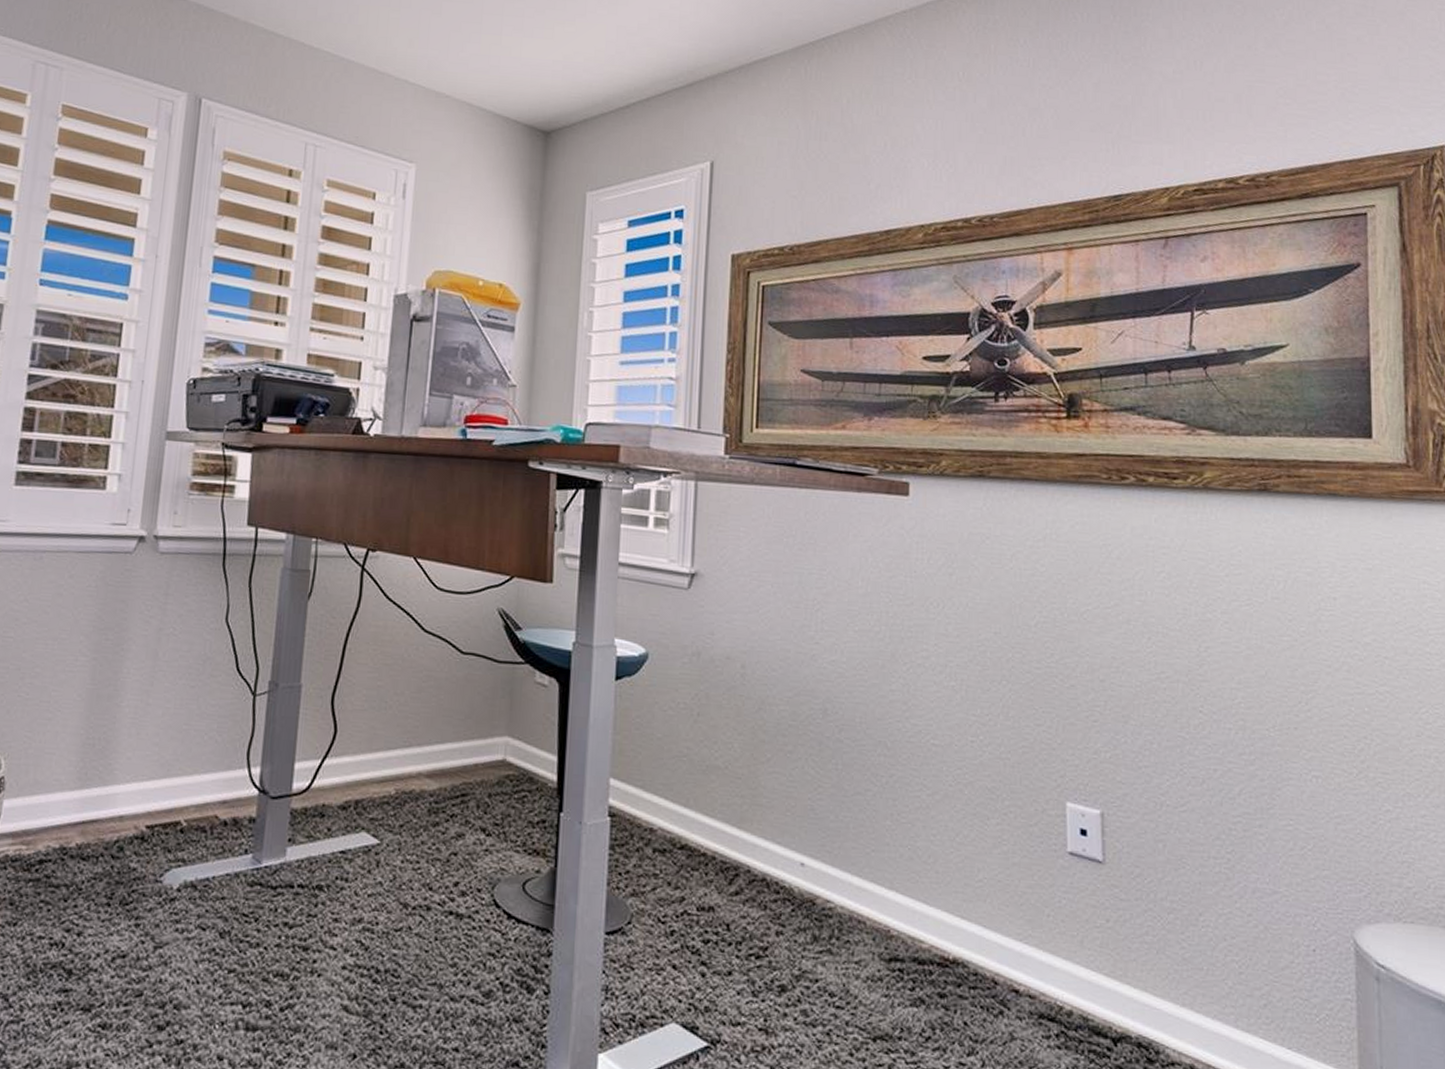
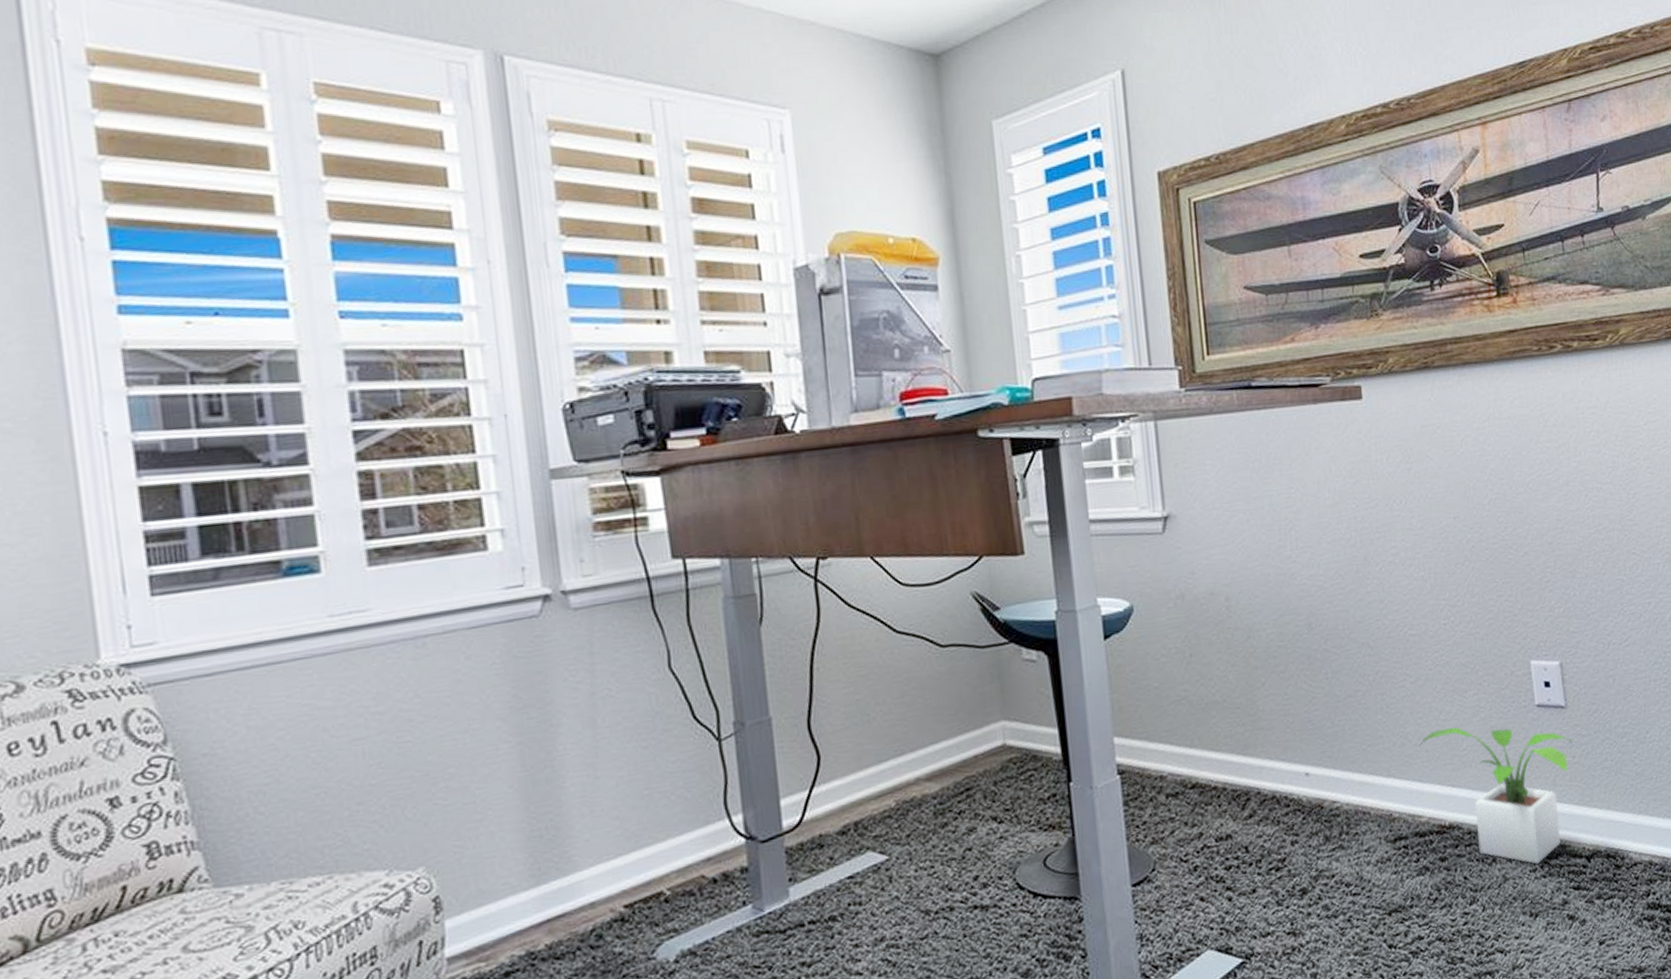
potted plant: none [929,851,1108,1031] -> present [1419,727,1573,864]

